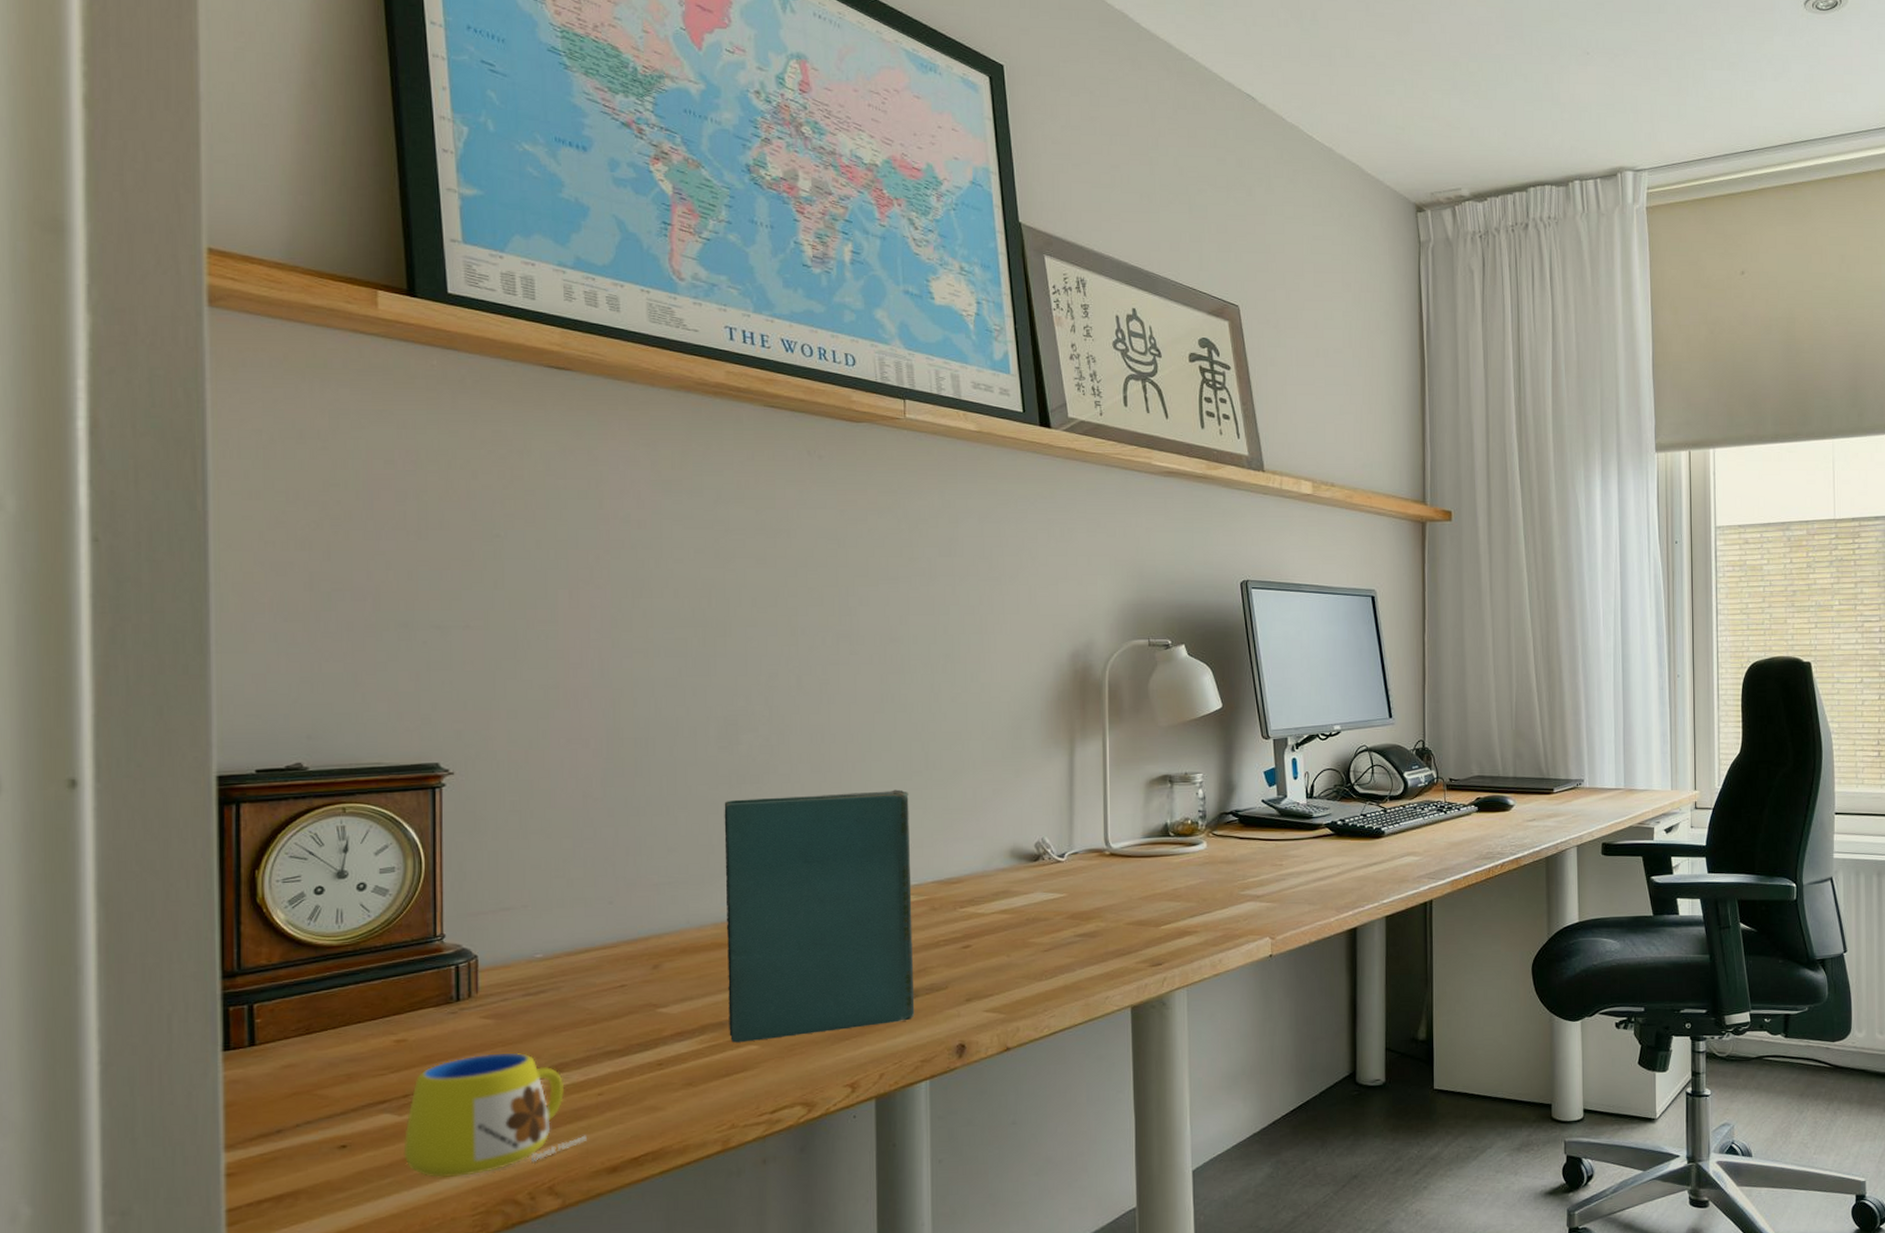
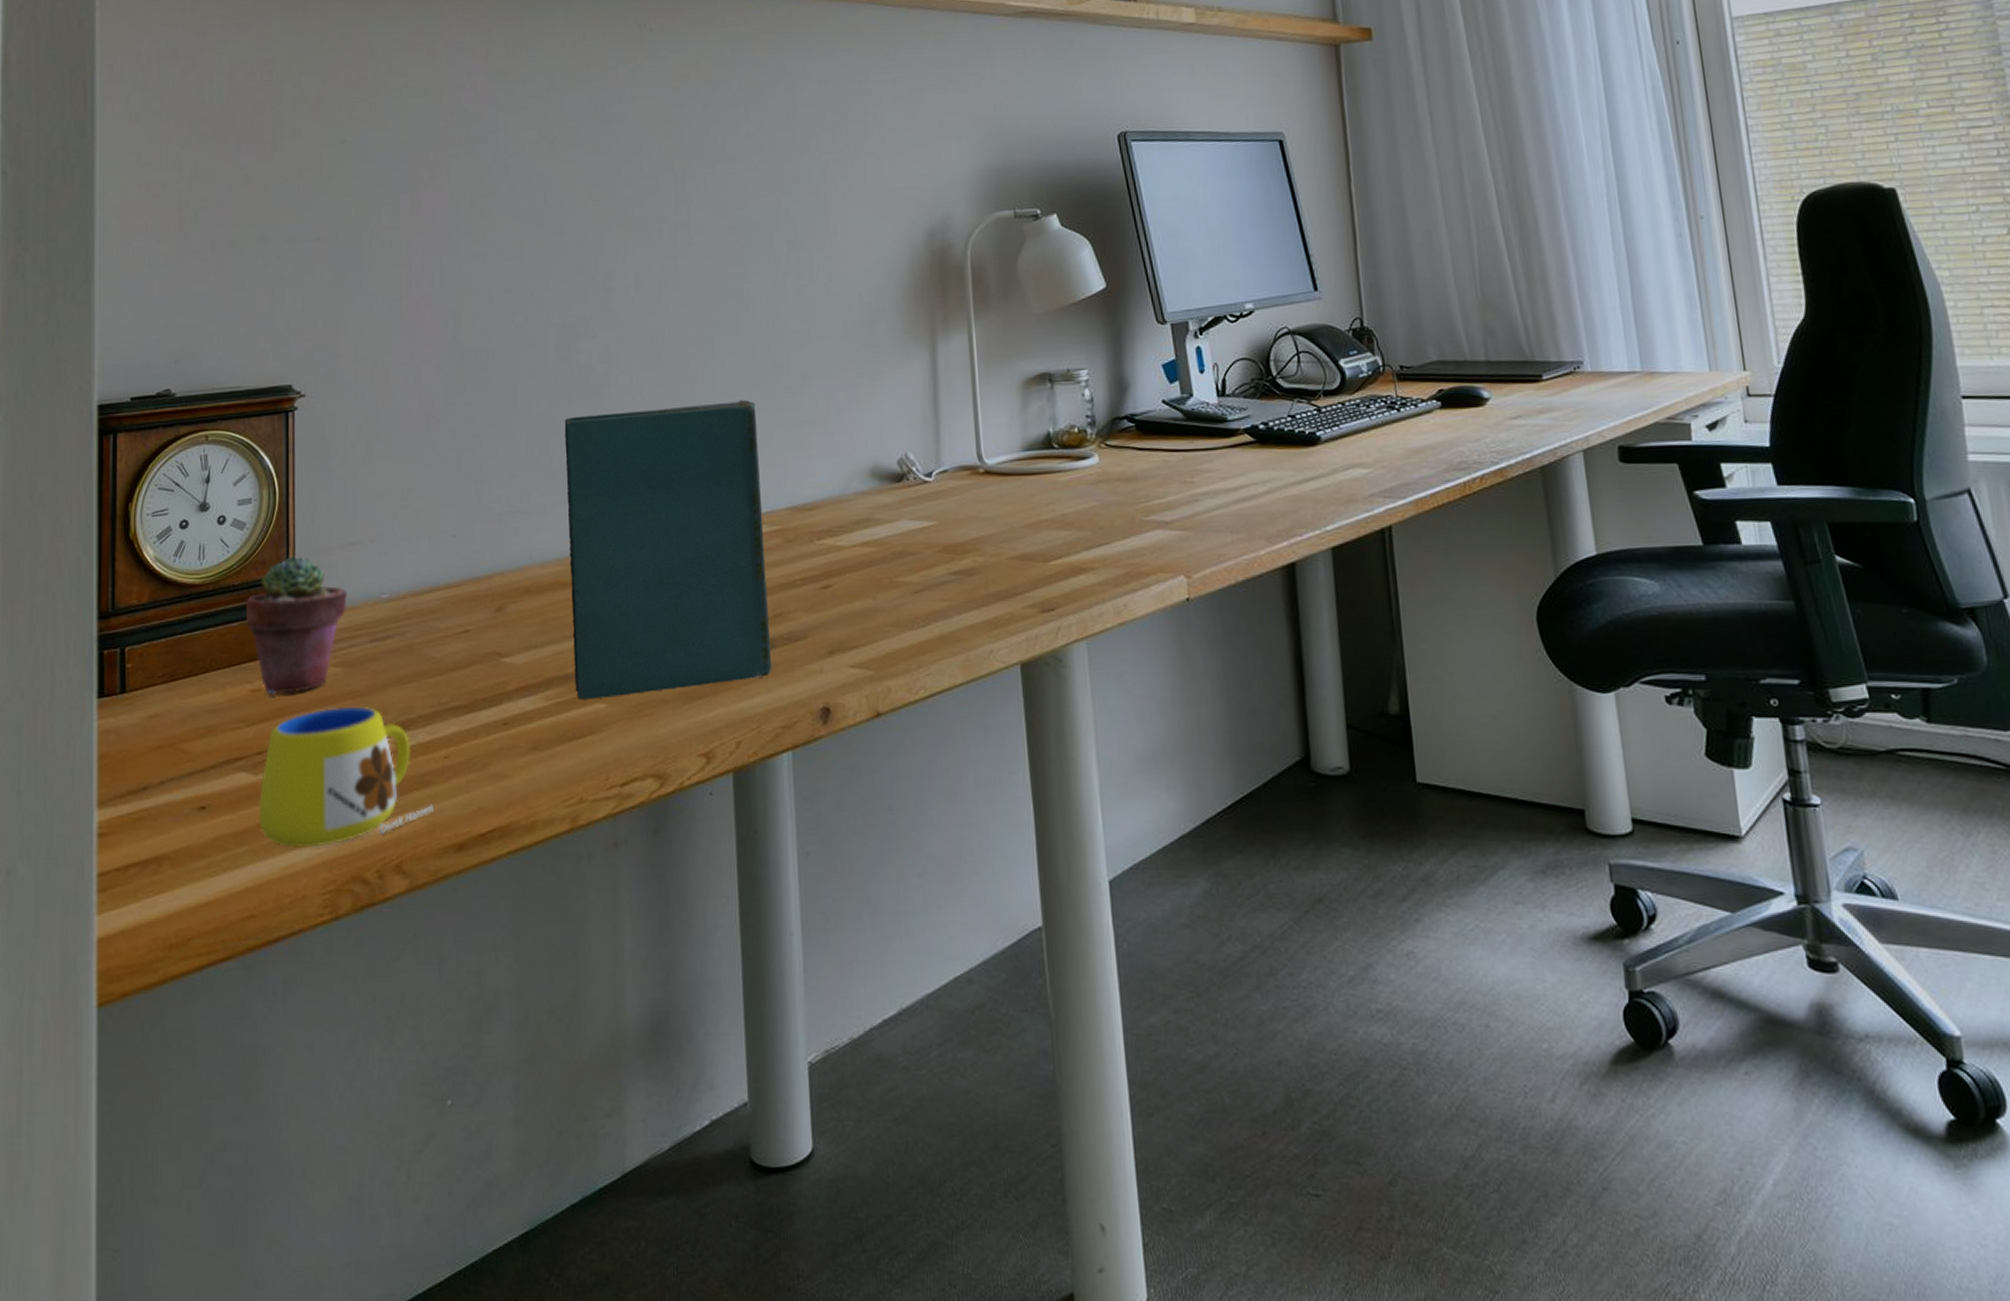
potted succulent: none [388,920,499,1044] -> present [245,555,347,694]

